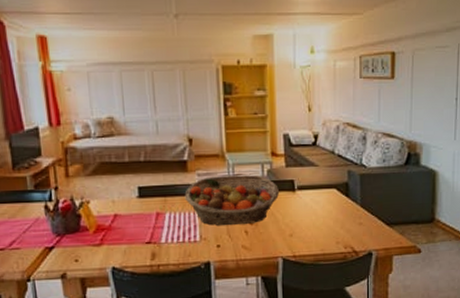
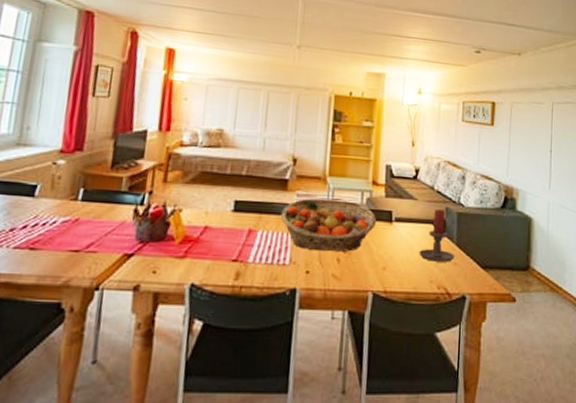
candle holder: none [324,172,359,224] -> present [419,209,454,262]

